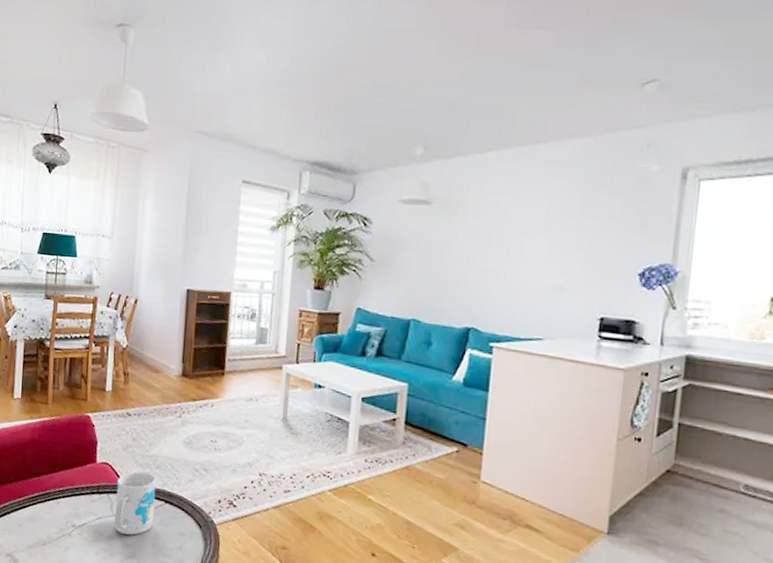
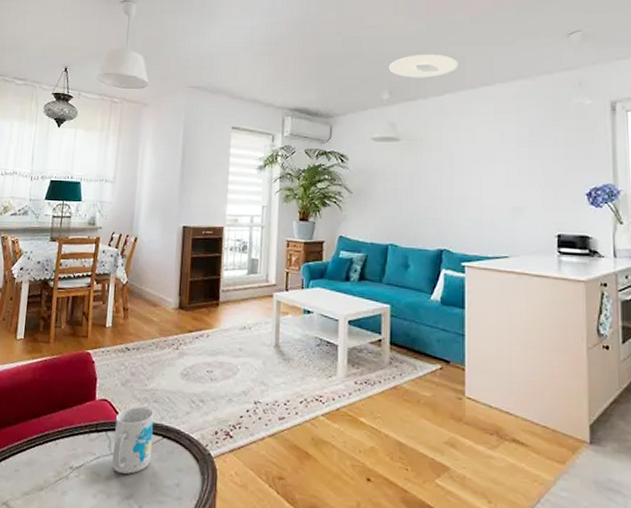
ceiling light: none [425,103,508,132] -> present [388,55,458,78]

